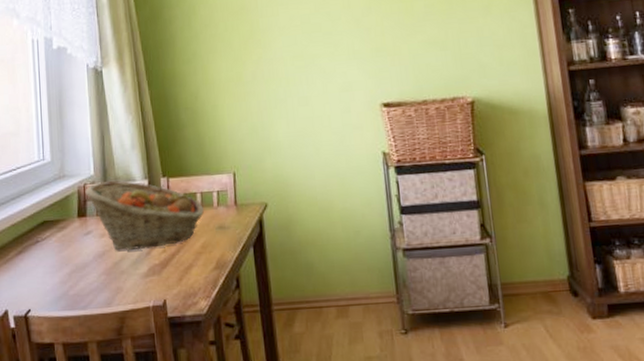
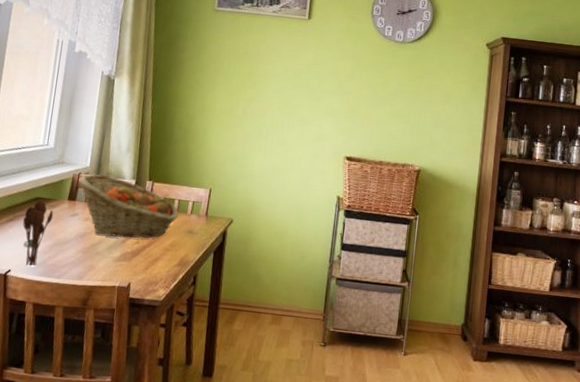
utensil holder: none [33,223,66,301] -> present [22,200,54,266]

